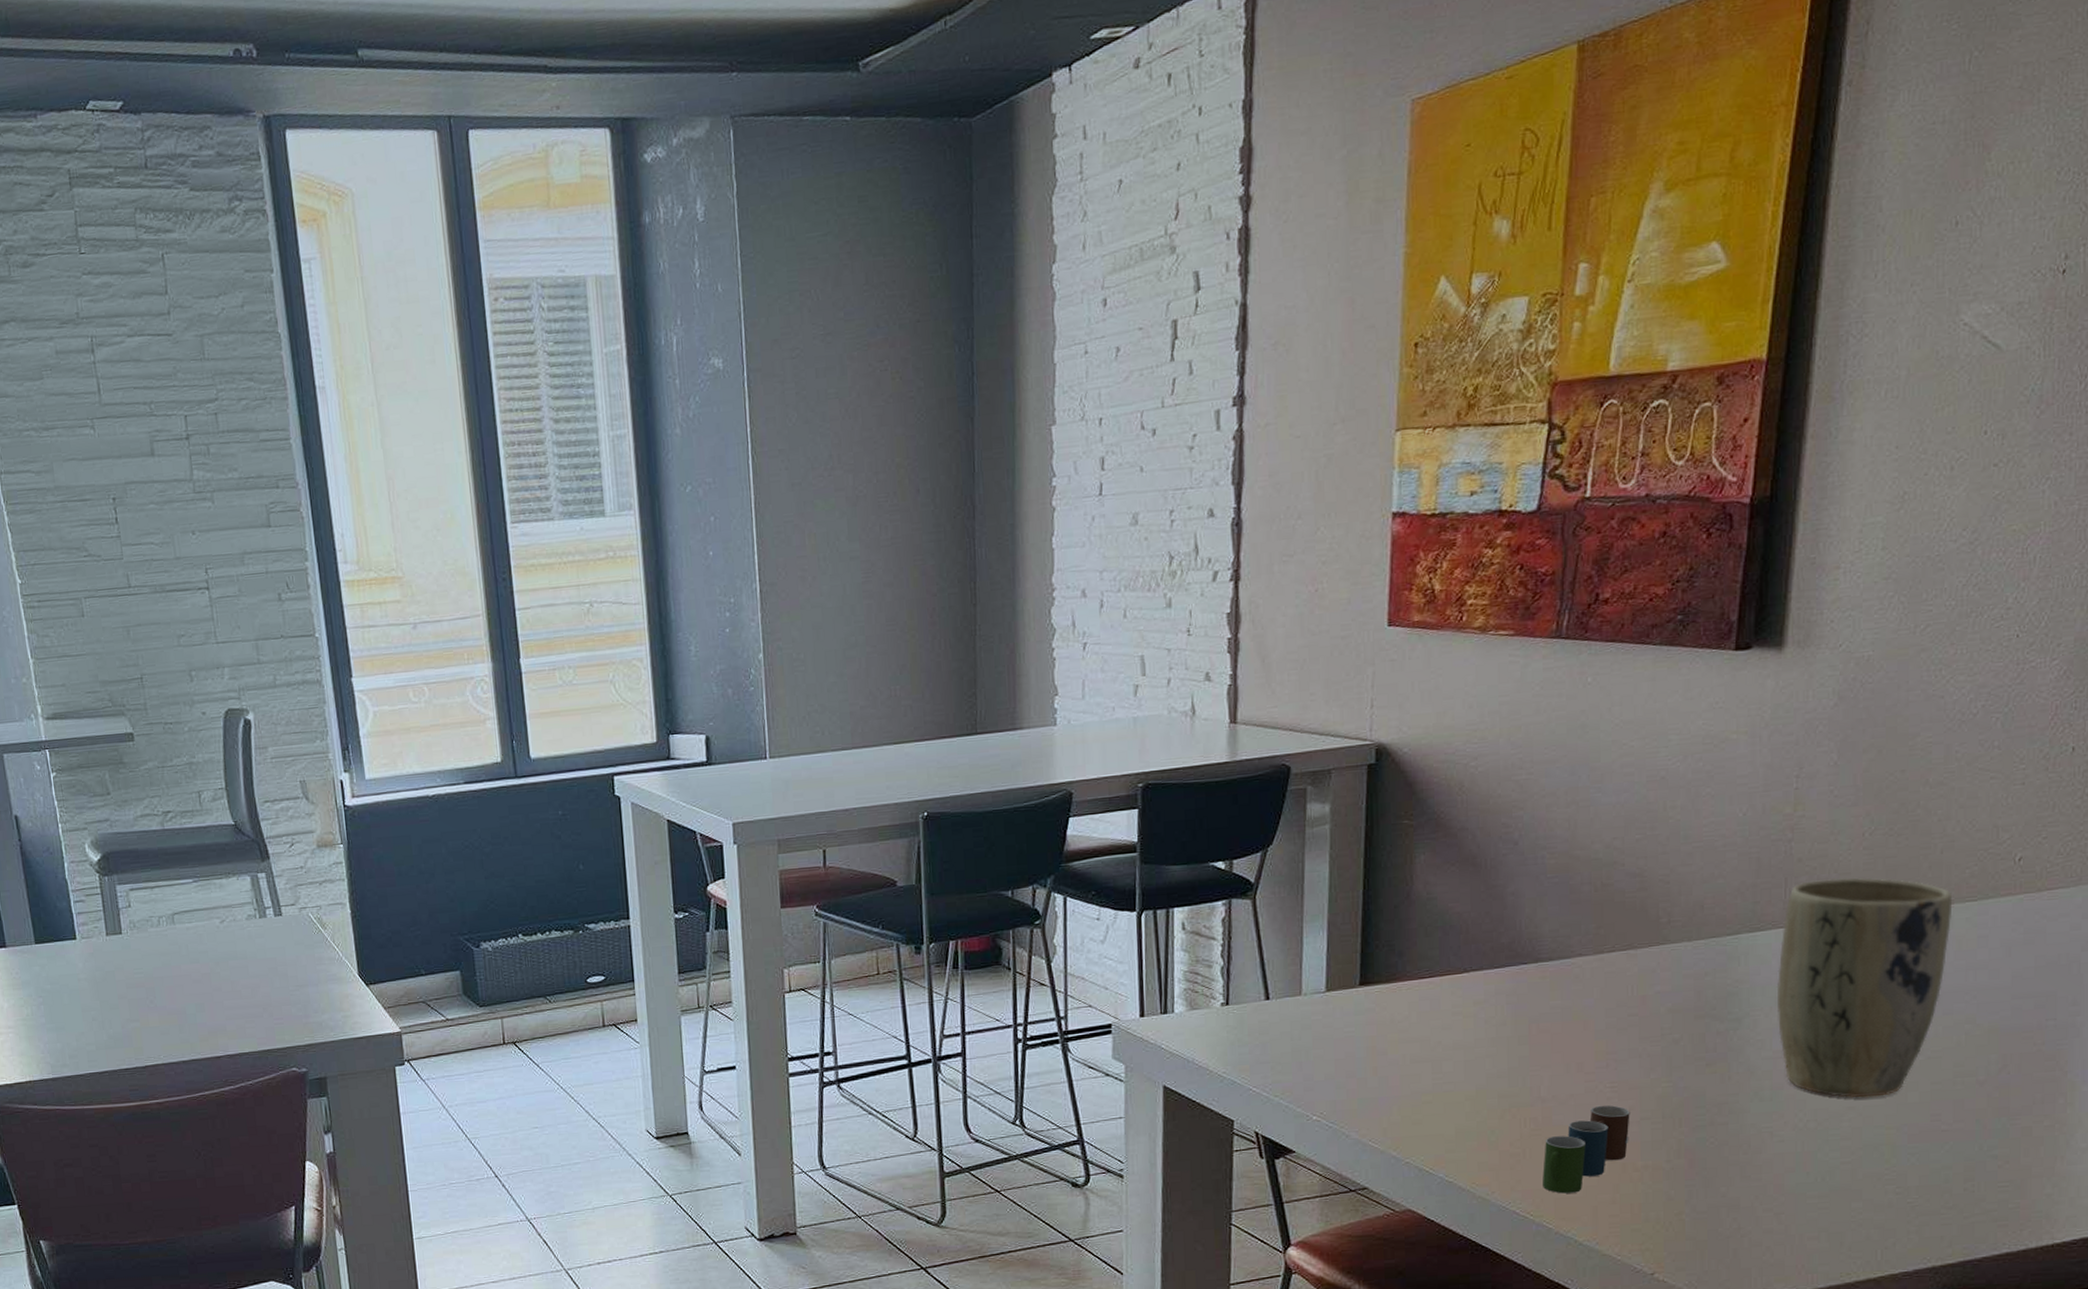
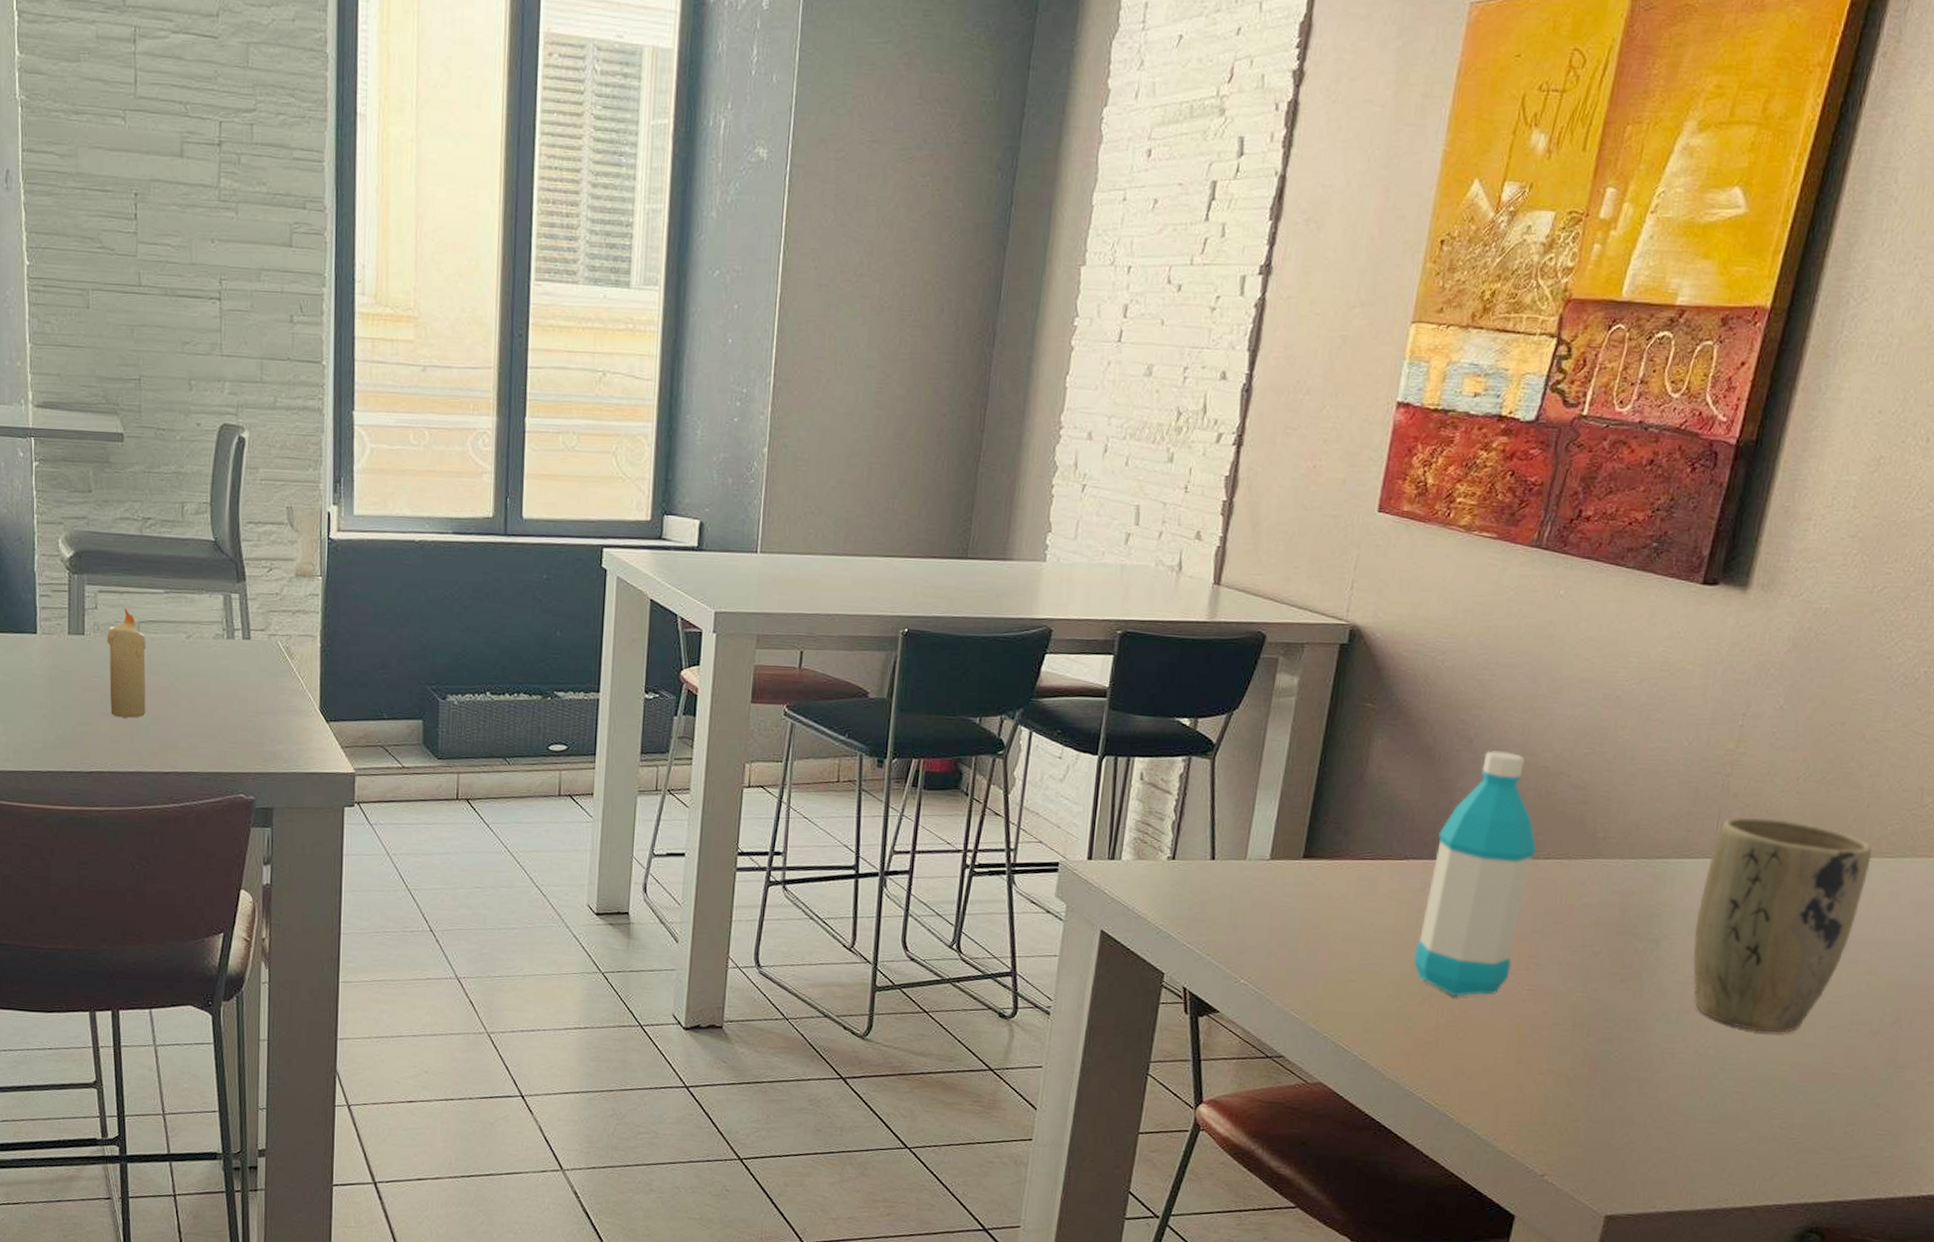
candle: none [143,902,191,1010] -> present [107,608,146,718]
water bottle: none [1487,849,1600,1104] -> present [1414,750,1537,997]
cup: present [1543,1105,1630,1194] -> none [1450,1006,1543,1088]

